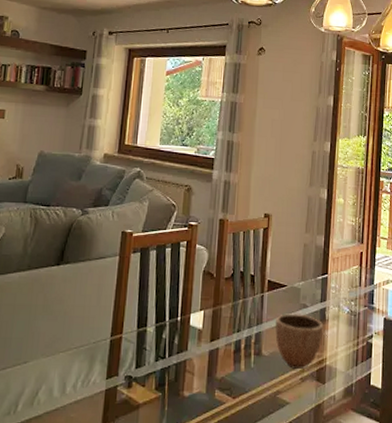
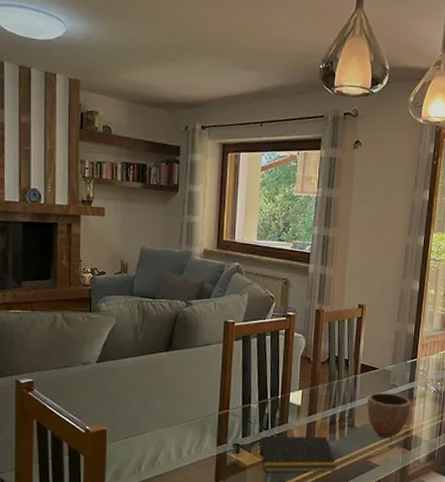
notepad: none [155,367,241,412] -> present [259,437,336,473]

